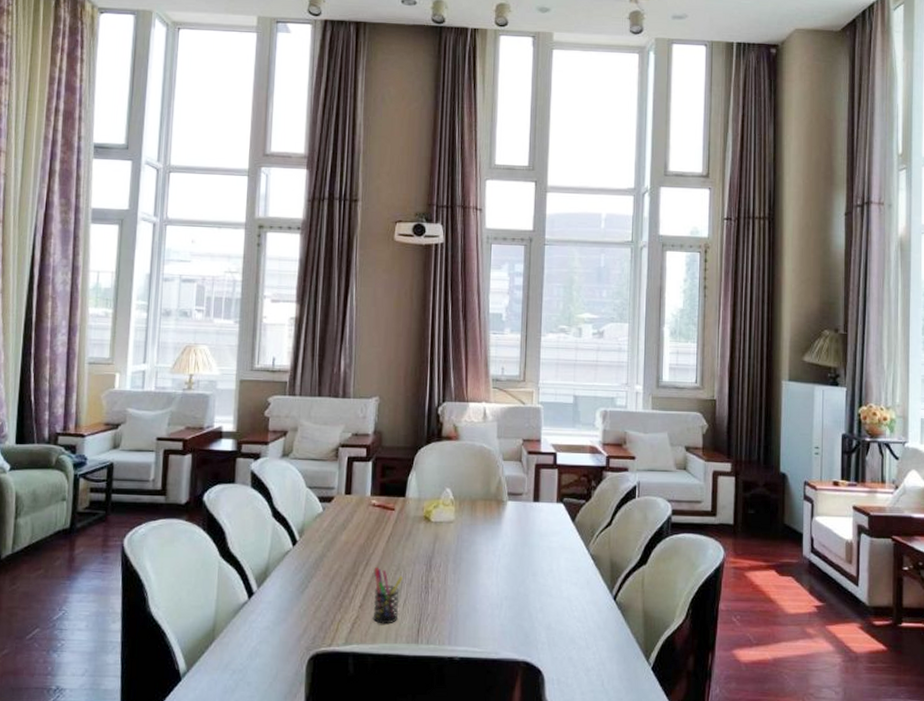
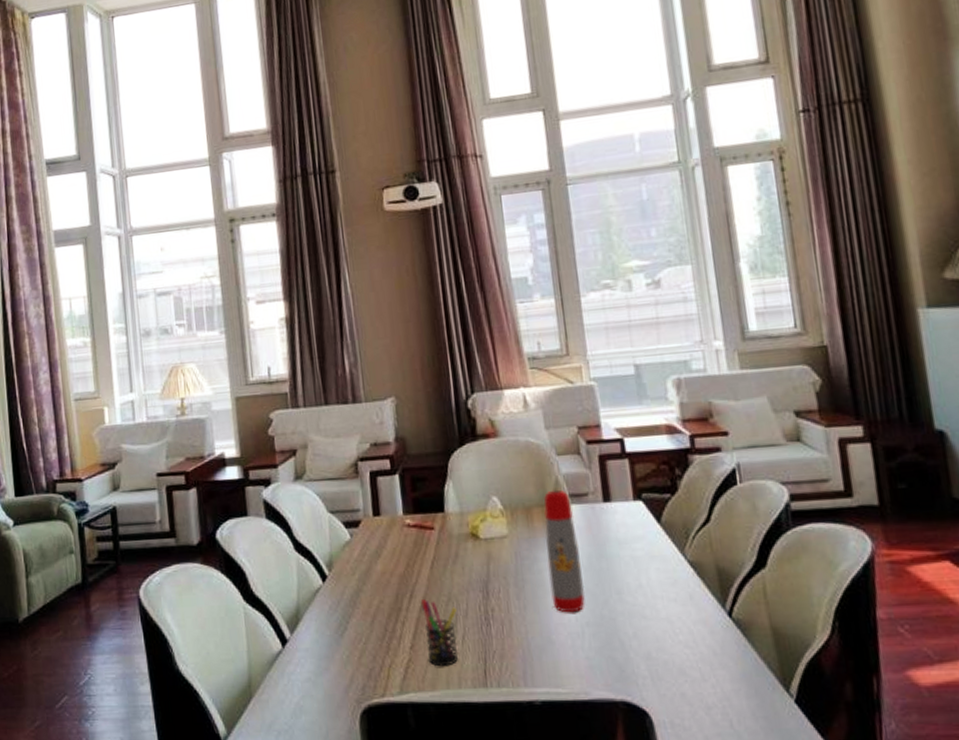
water bottle: none [481,488,509,588] -> present [543,489,585,613]

